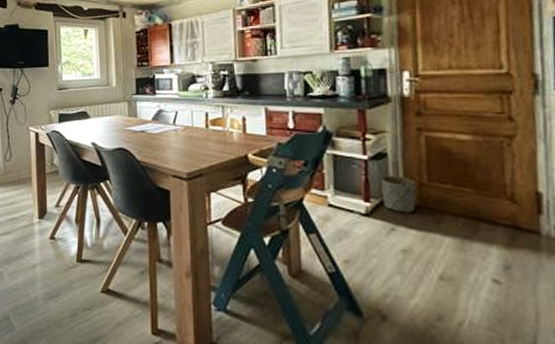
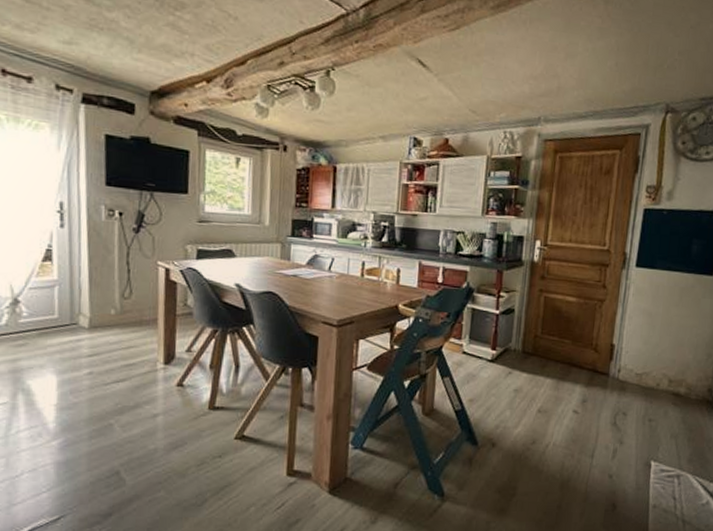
planter: present [382,176,417,214] -> none [506,328,533,360]

